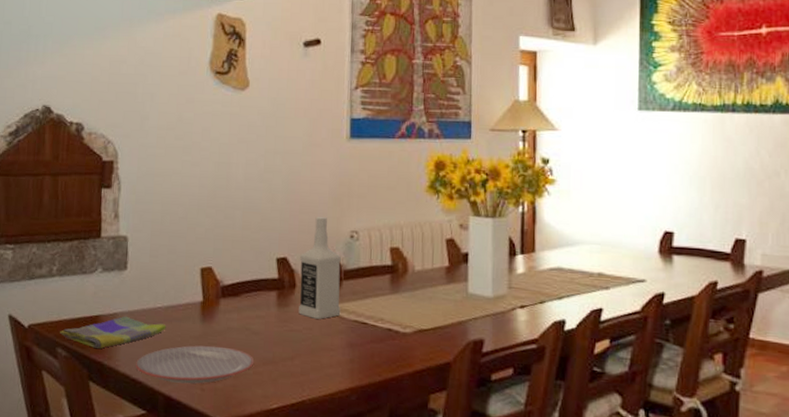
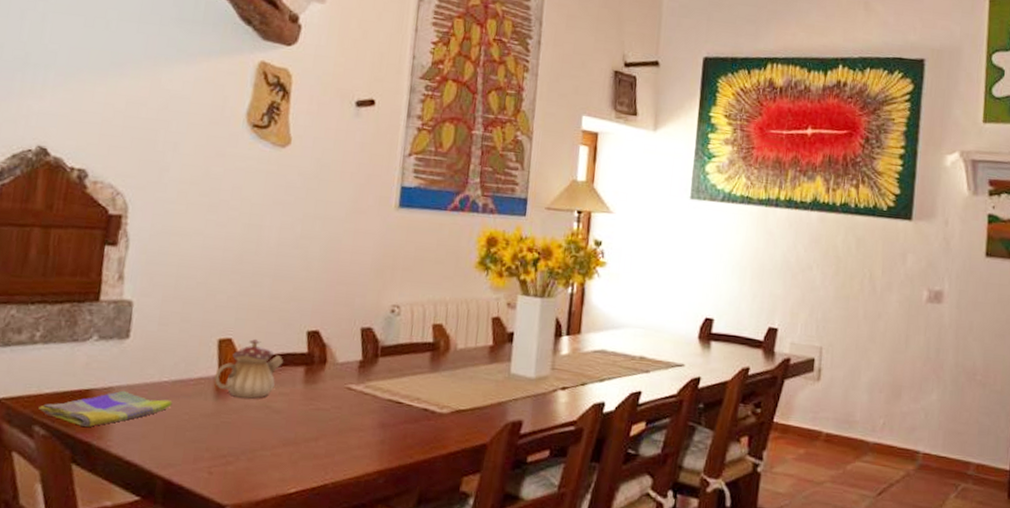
plate: present [136,345,255,384] -> none [131,424,273,467]
teapot: none [199,266,257,322] -> present [214,338,283,399]
vodka: present [299,216,342,319] -> none [327,288,380,398]

